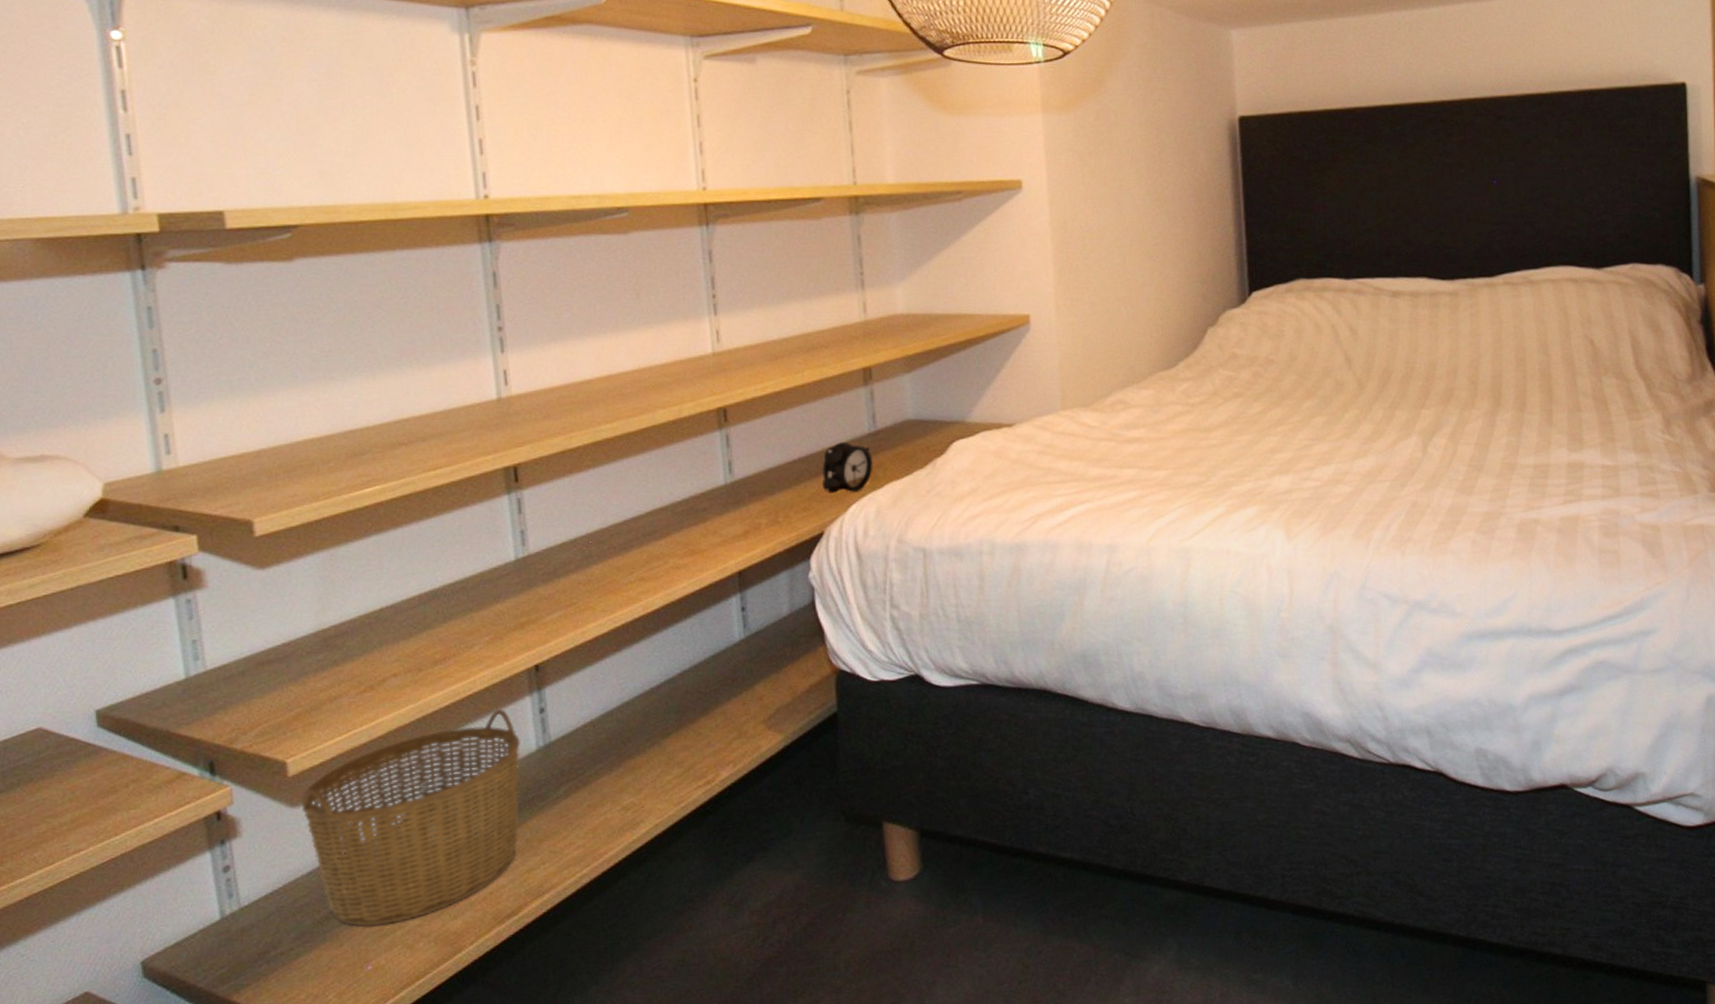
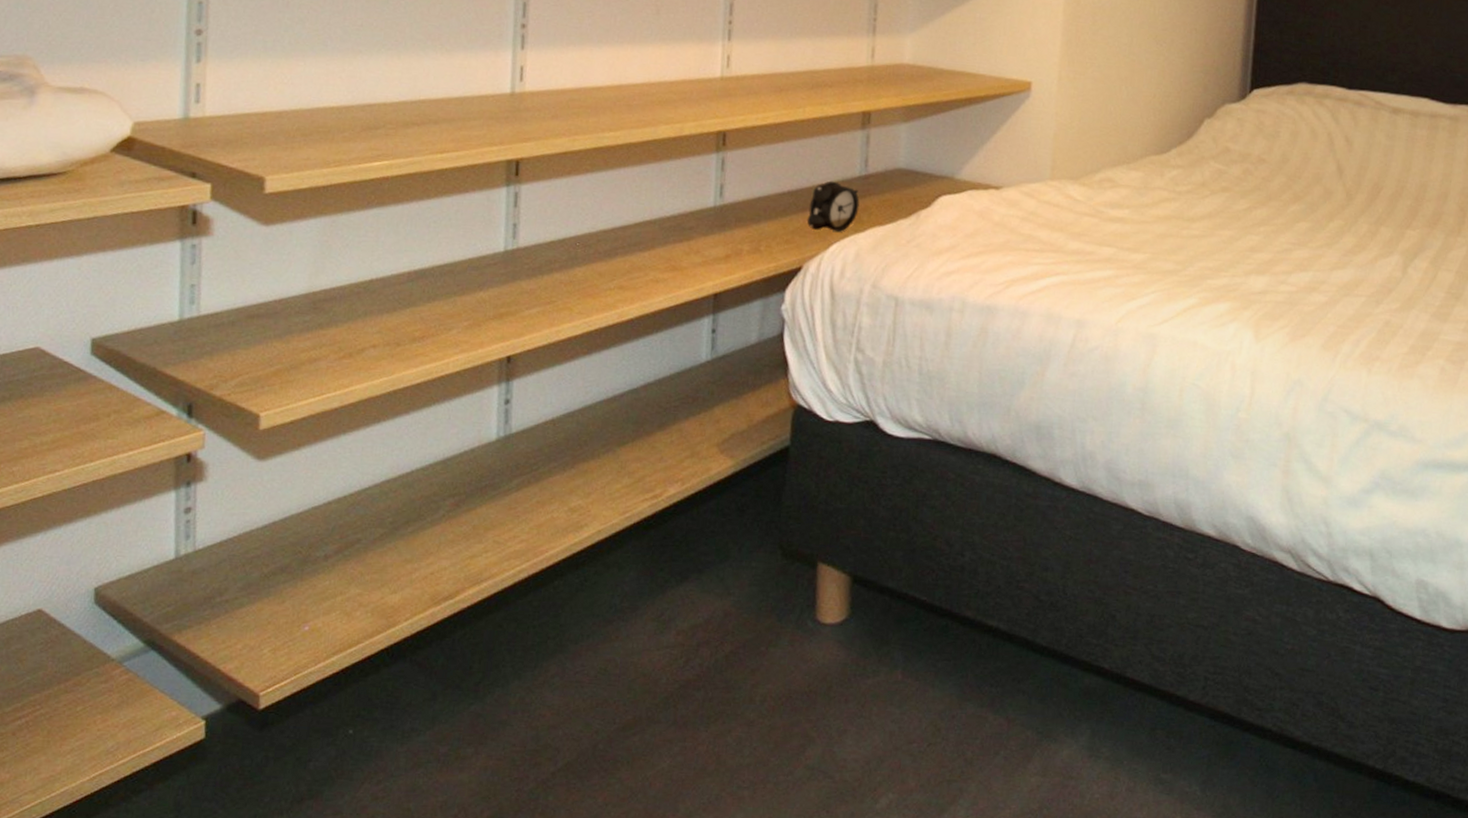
basket: present [299,709,520,927] -> none [266,394,482,589]

